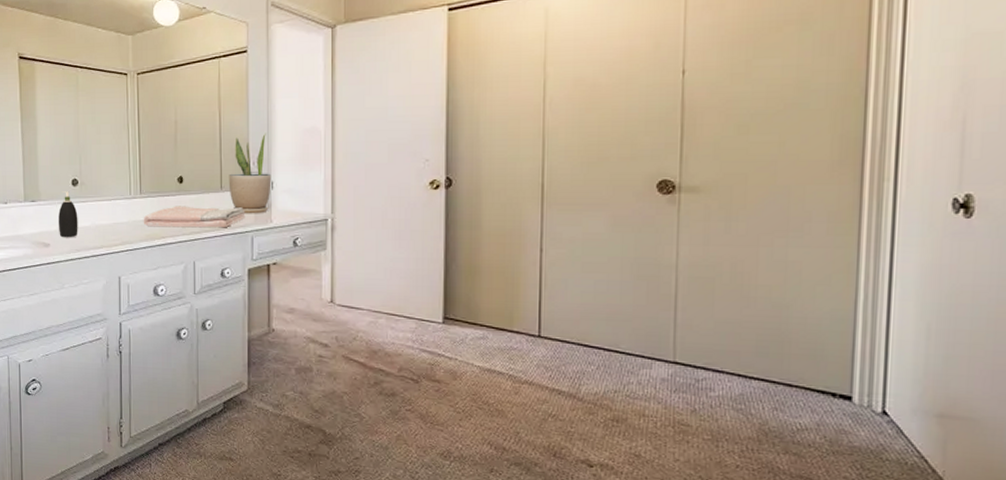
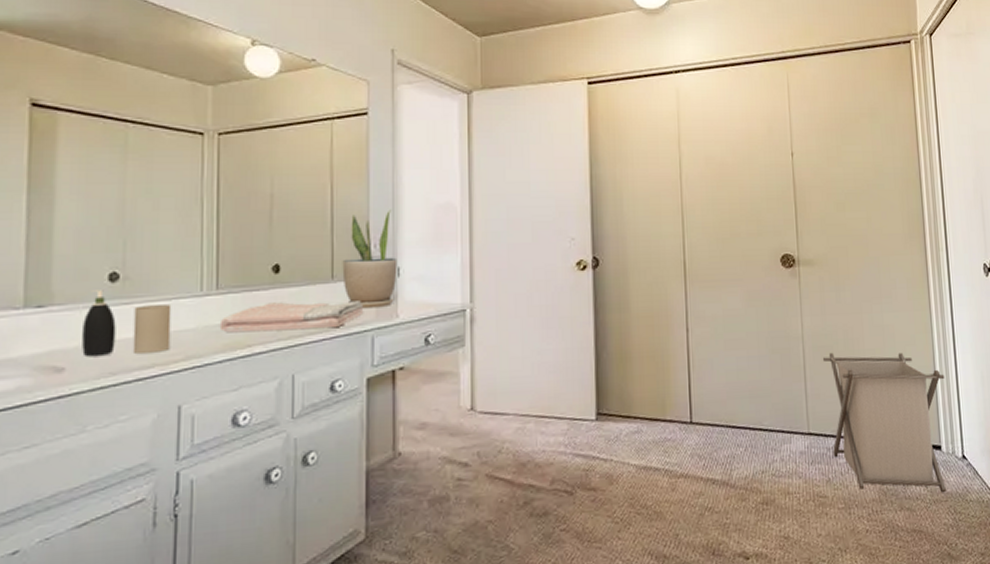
cup: none [88,204,112,239] -> present [132,305,172,355]
laundry basket: none [699,284,869,446] -> present [822,352,947,493]

